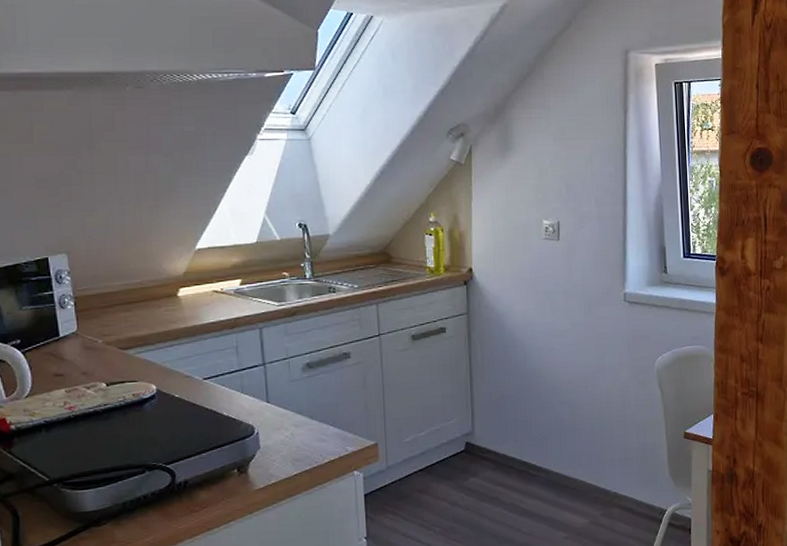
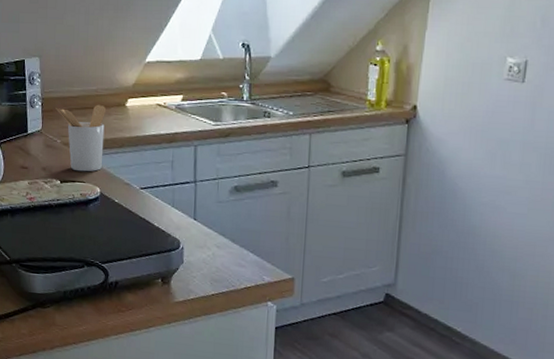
utensil holder: none [92,297,156,371] -> present [55,104,107,172]

